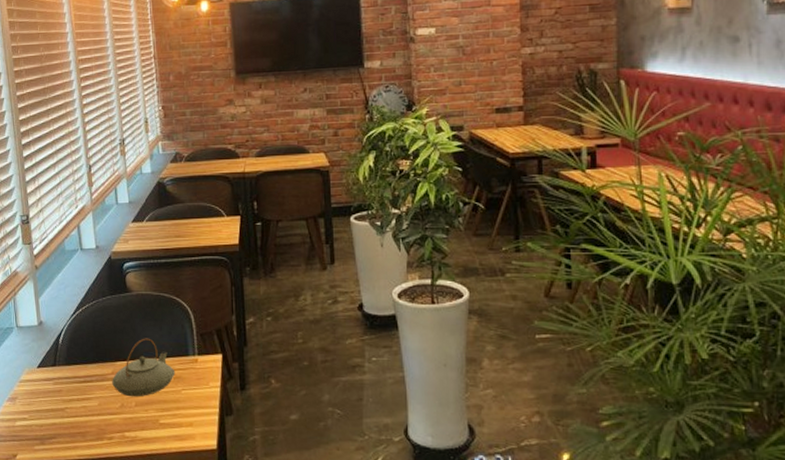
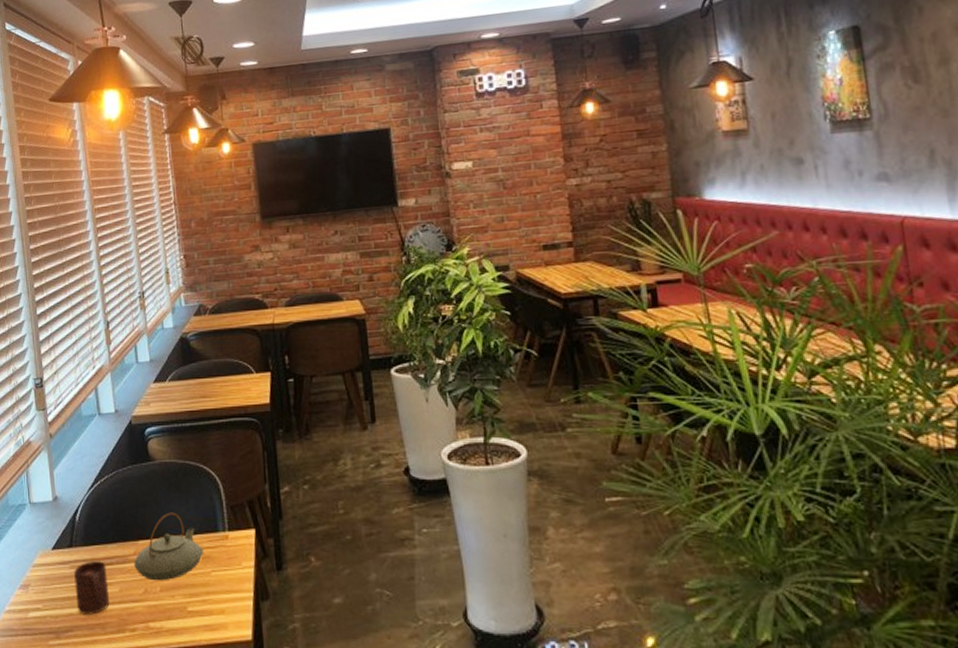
cup: none [57,378,90,425] -> present [74,561,110,615]

